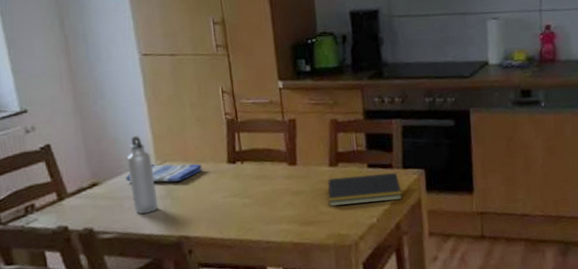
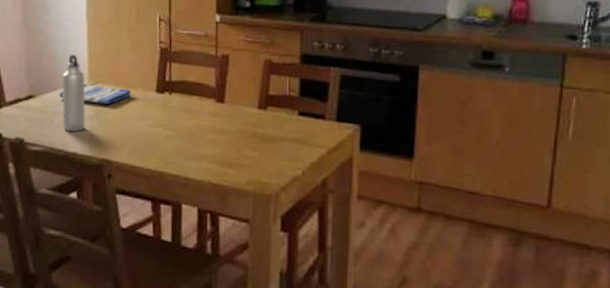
notepad: present [327,172,403,207] -> none [253,121,333,155]

